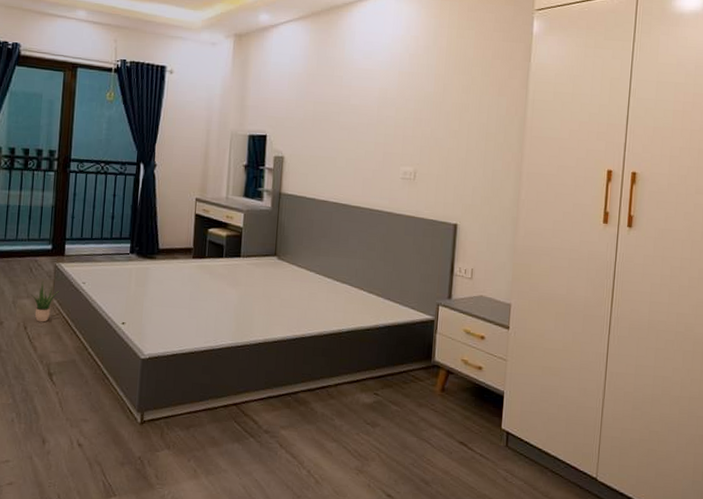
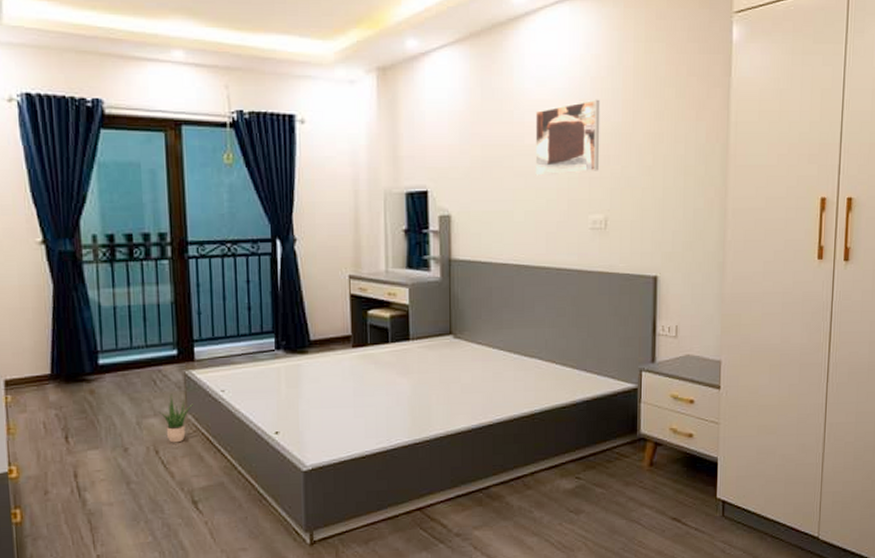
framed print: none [357,72,417,131] -> present [535,99,601,176]

